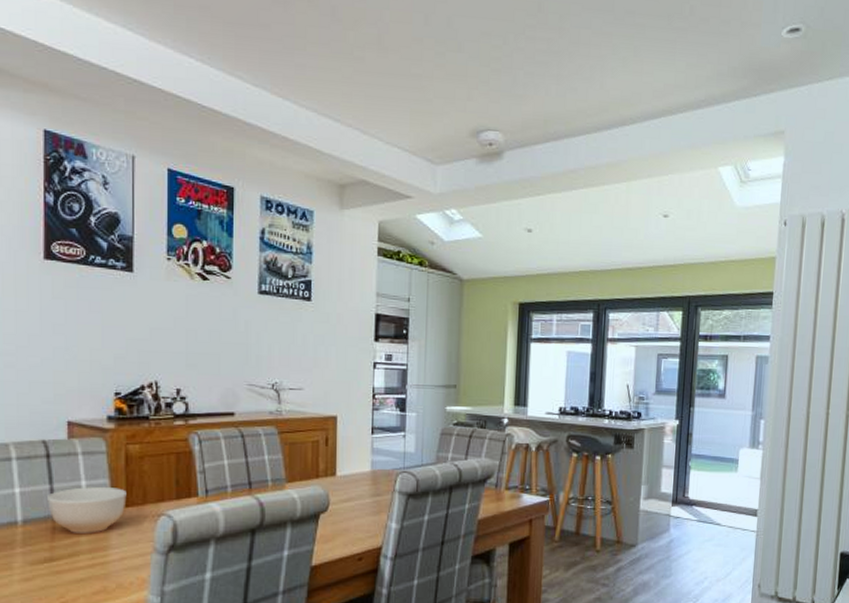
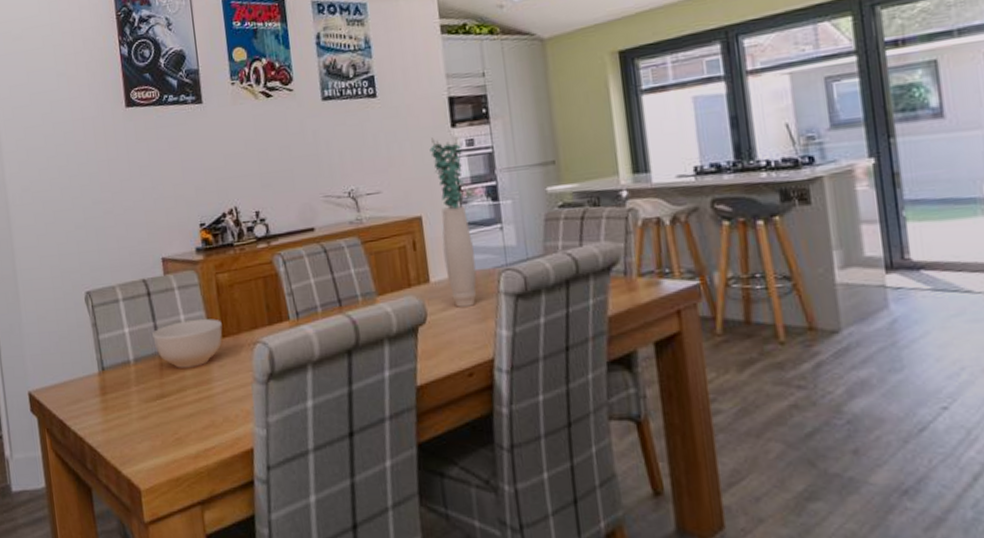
vase: none [351,347,380,502] -> present [429,136,477,309]

